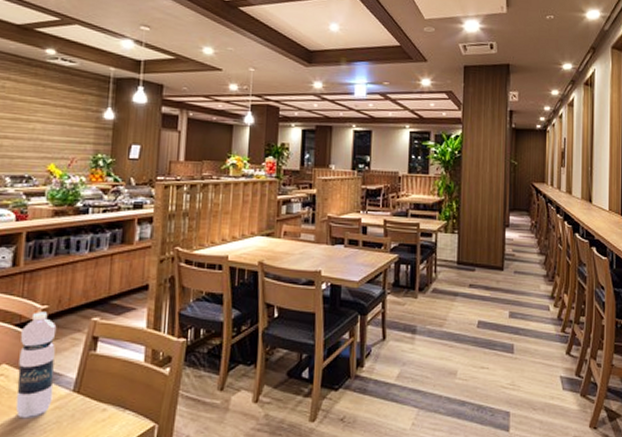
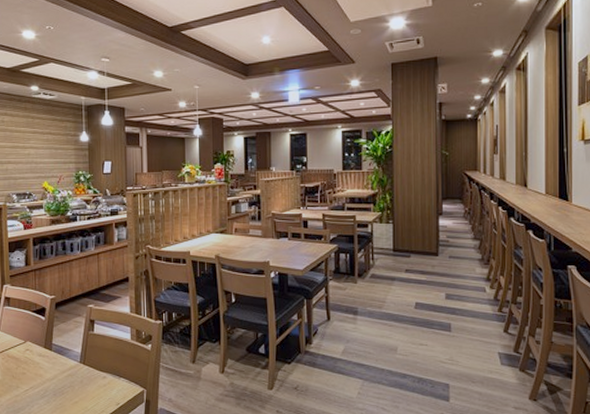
water bottle: present [15,312,57,417] -> none [37,301,66,382]

